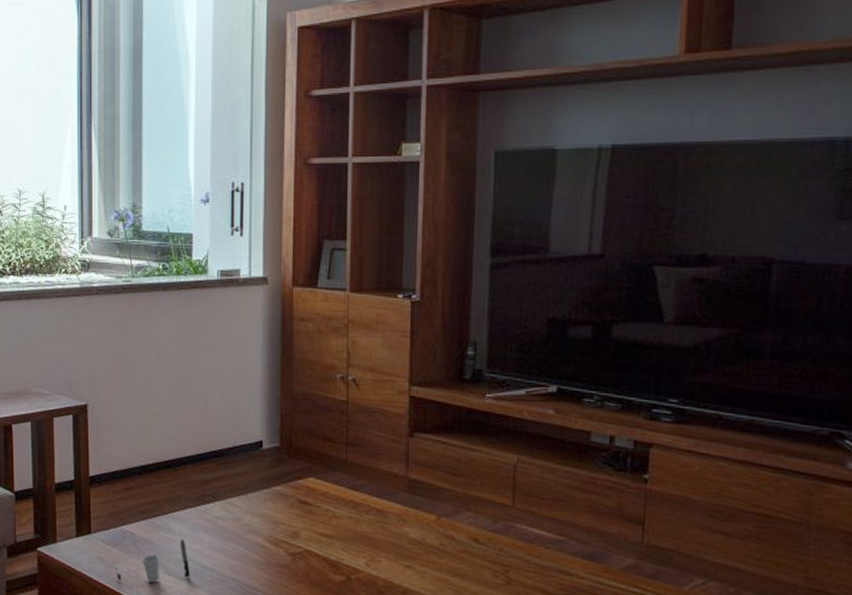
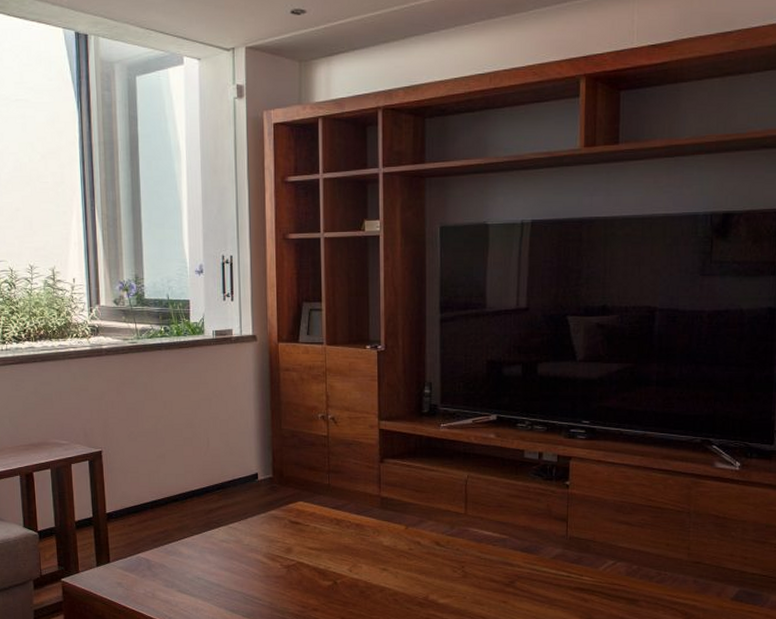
cup: present [116,538,190,583] -> none [133,560,199,601]

